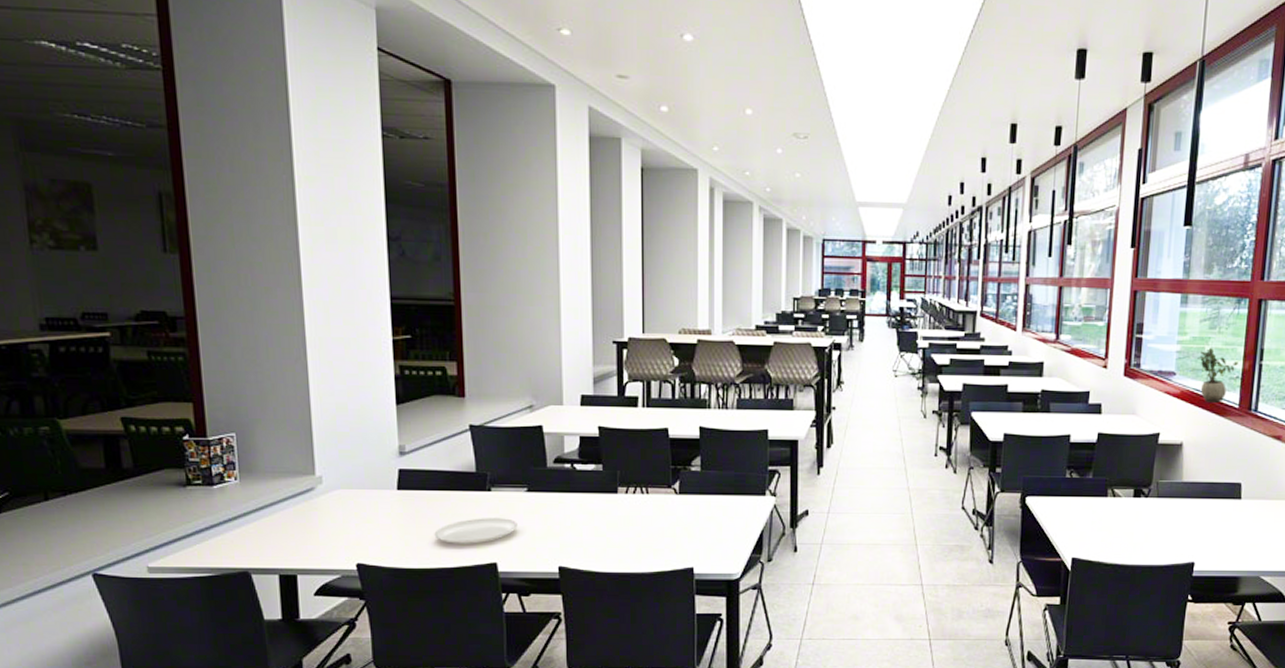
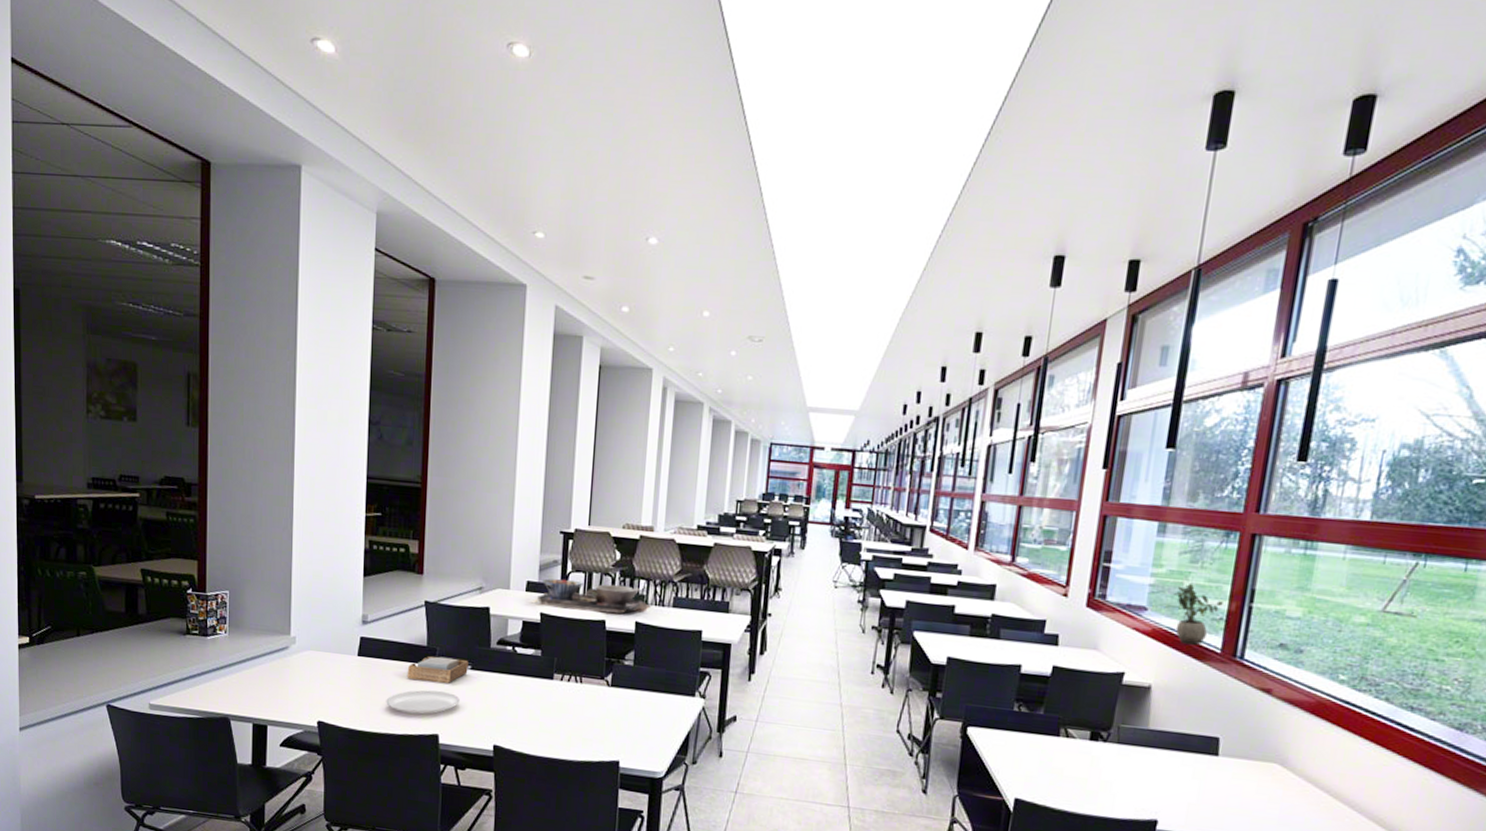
napkin holder: none [455,481,524,510] -> present [407,656,468,684]
food tray: none [582,370,714,422] -> present [526,559,651,615]

